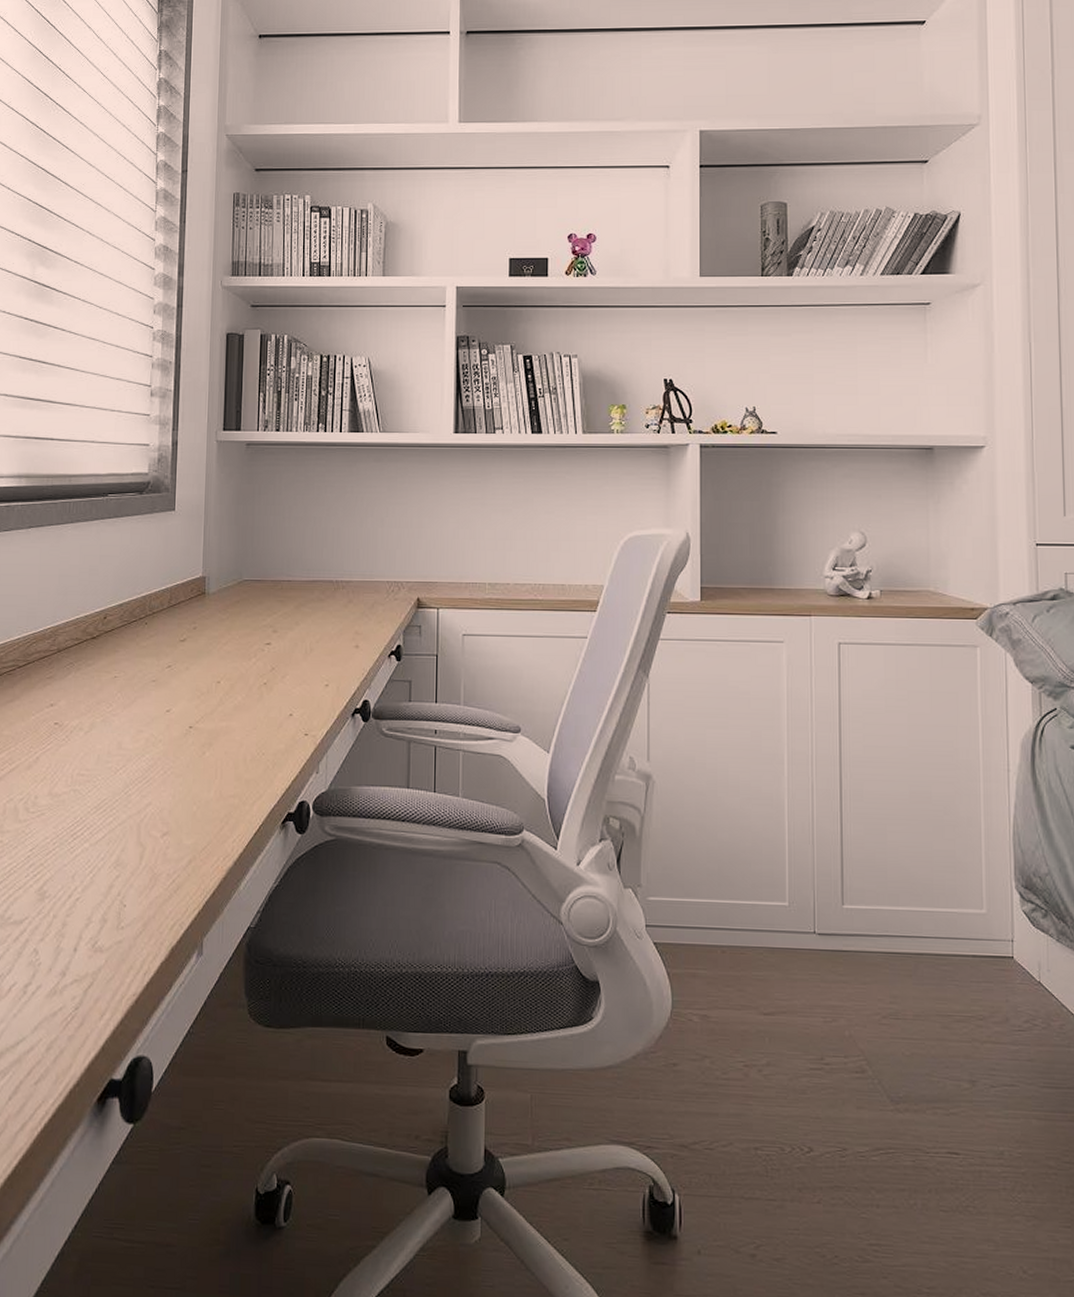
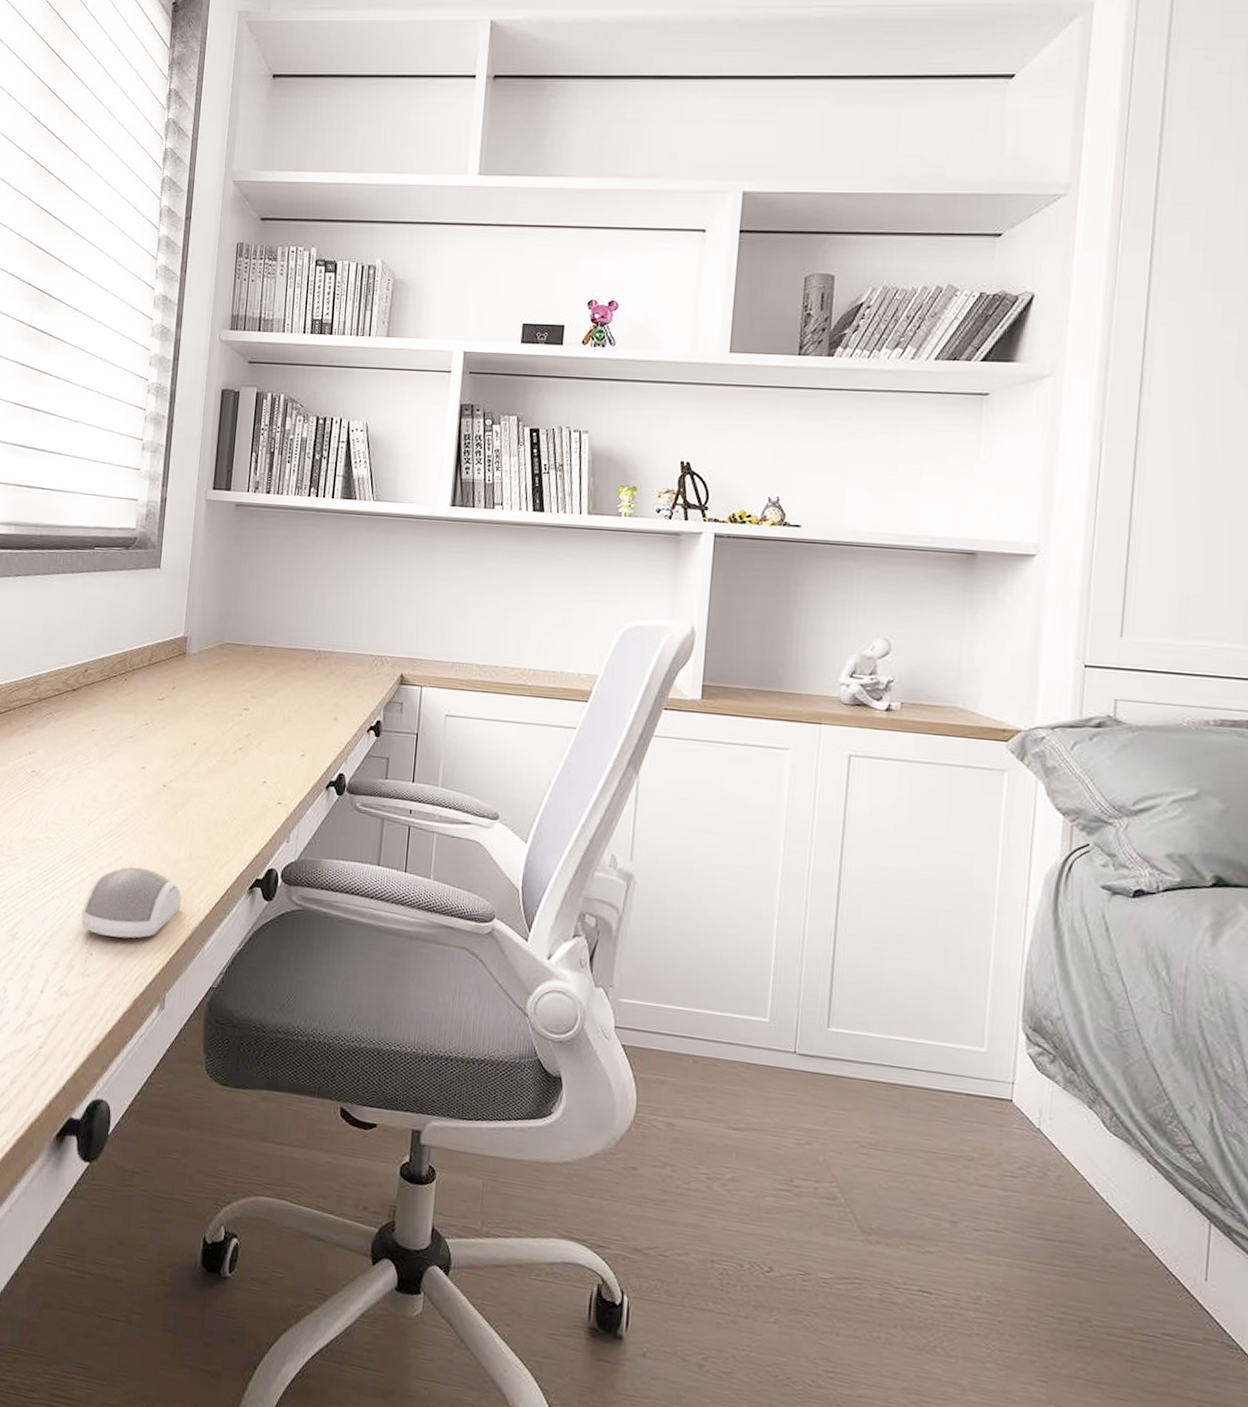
computer mouse: none [112,811,214,886] -> present [81,867,182,938]

